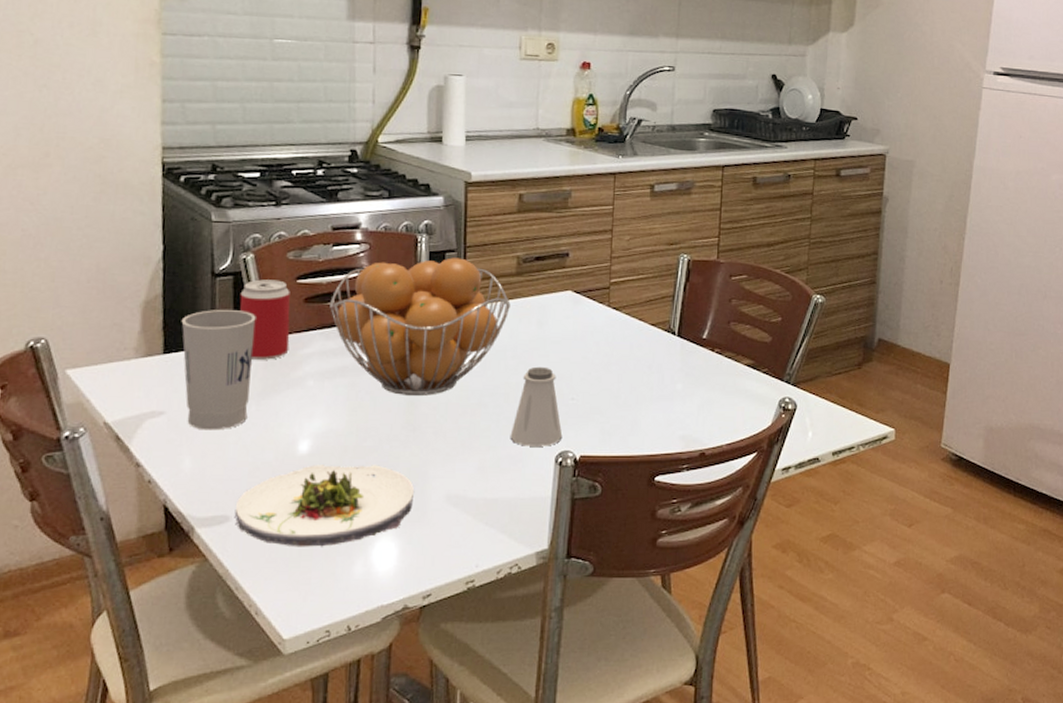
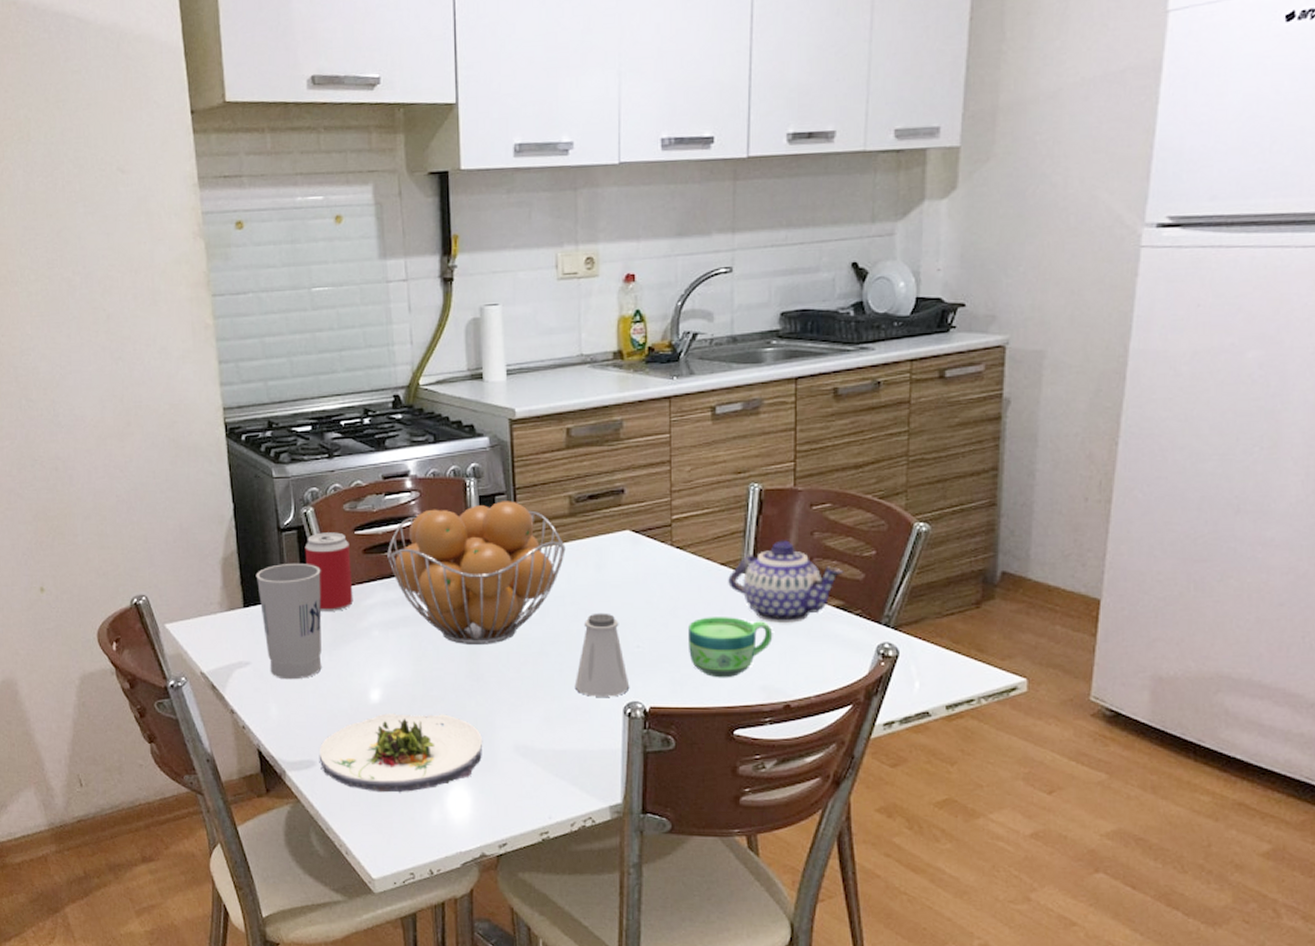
cup: none [618,372,694,429] -> present [687,617,773,678]
teapot: none [657,305,755,379] -> present [728,540,844,623]

